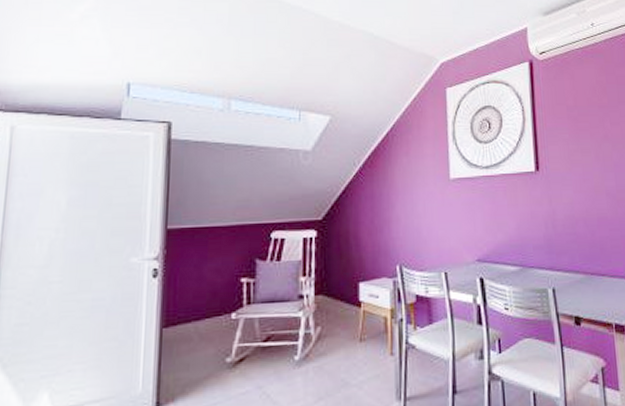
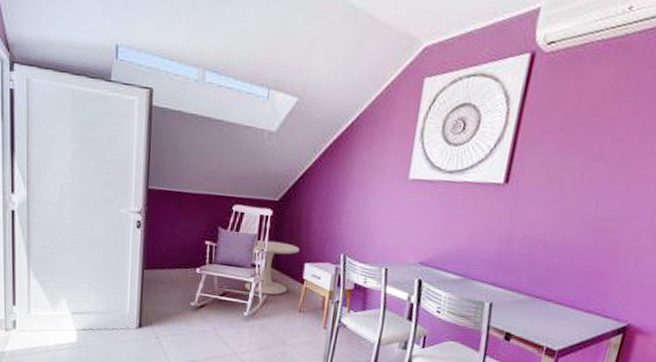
pedestal table: none [293,264,351,330] -> present [245,240,300,296]

